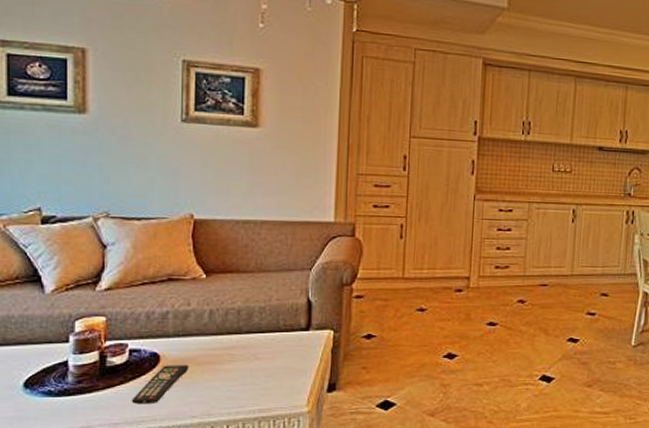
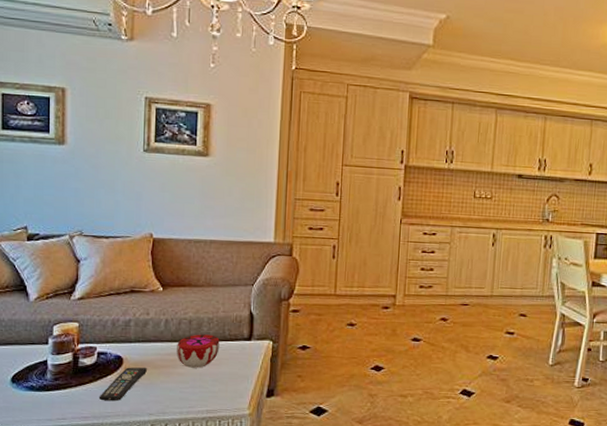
decorative bowl: none [223,325,273,363] -> present [177,334,220,368]

